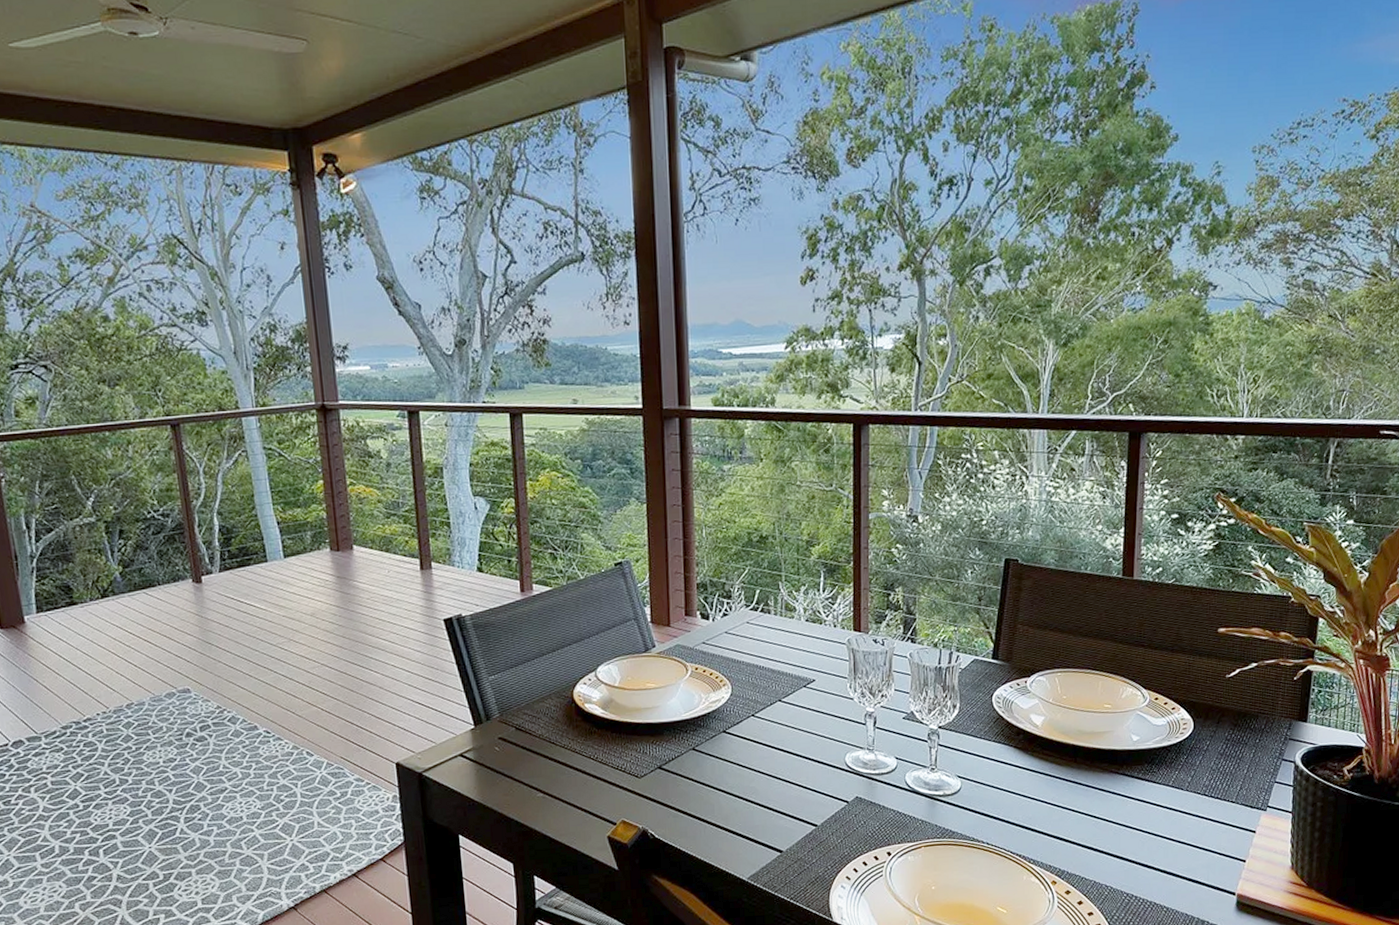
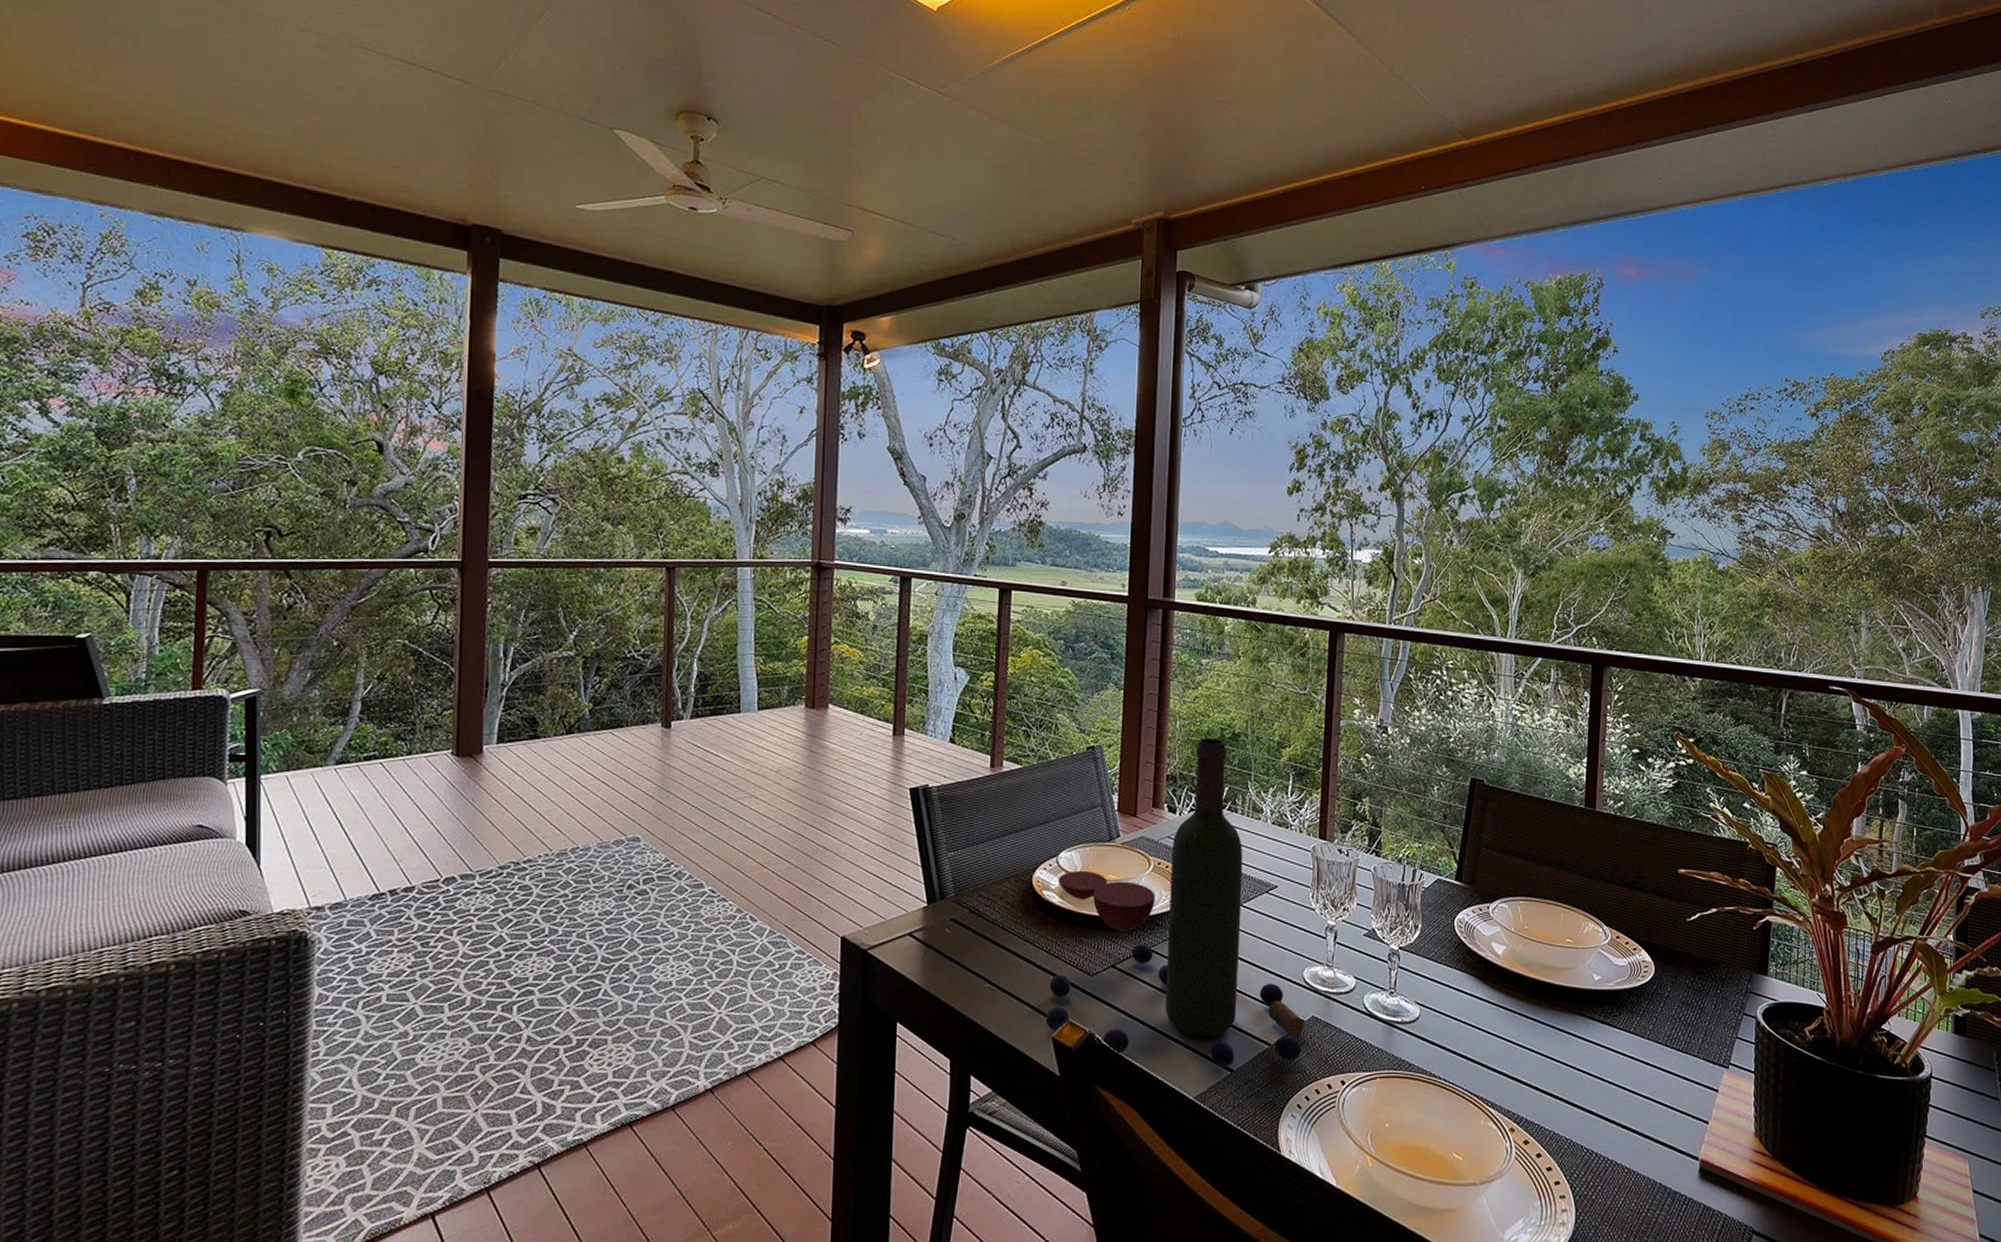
wine bottle: none [599,543,849,849] -> present [1045,737,1304,1067]

